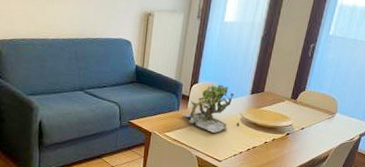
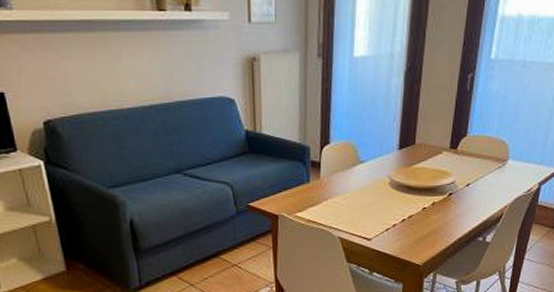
plant: present [181,85,240,133] -> none [313,142,389,205]

